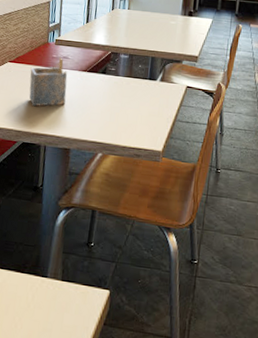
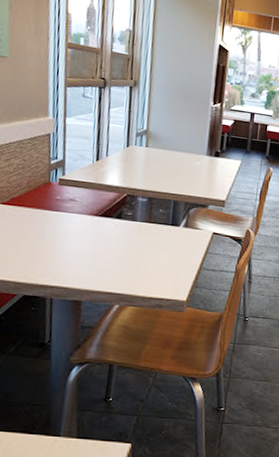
napkin holder: present [29,57,68,107] -> none [28,199,76,256]

